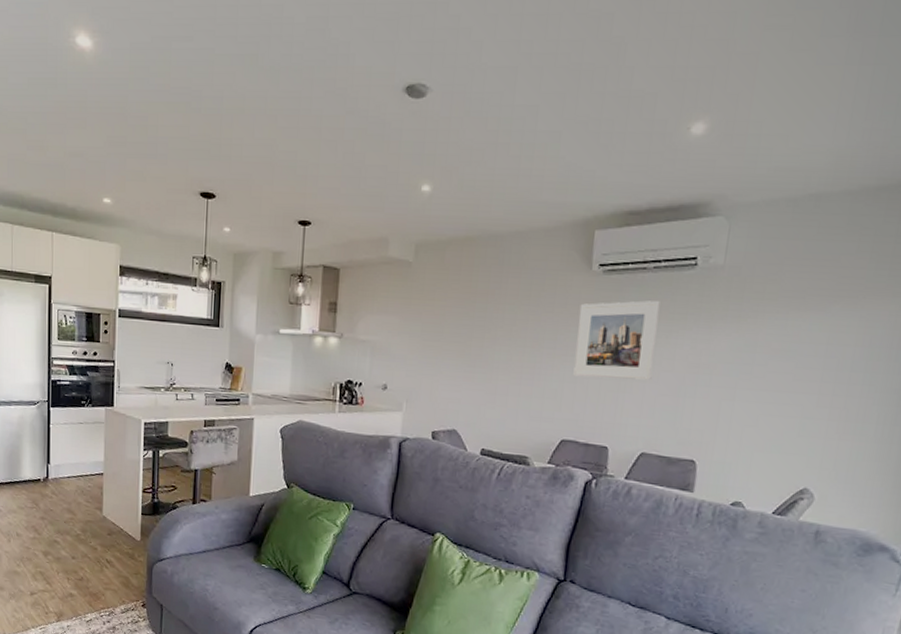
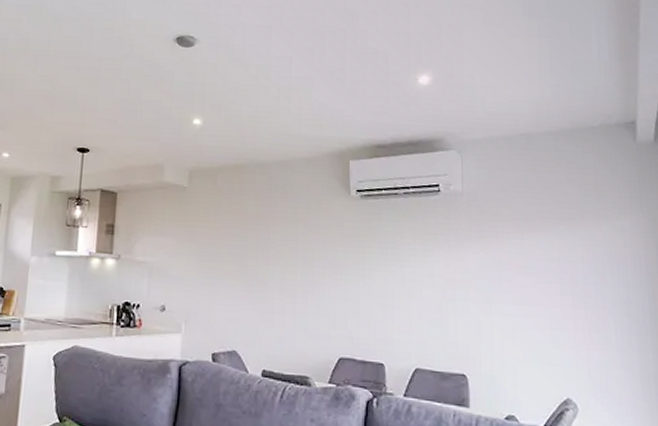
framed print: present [573,300,660,380] -> none [343,222,415,297]

